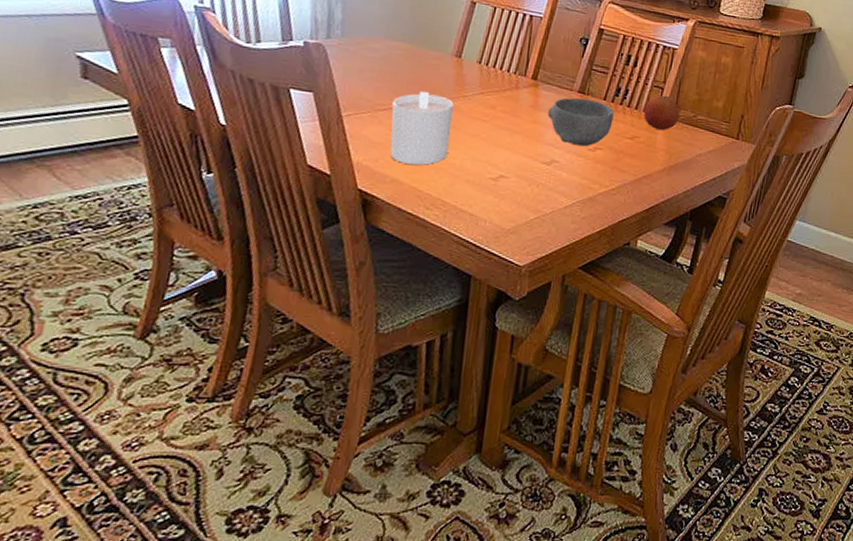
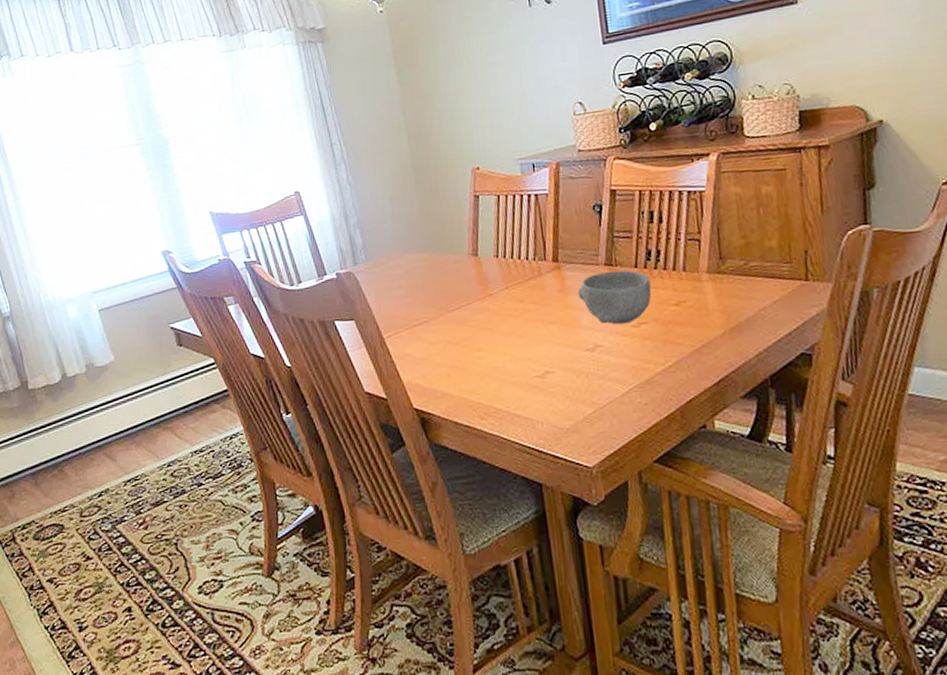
candle: present [390,91,454,166] -> none [425,297,489,376]
fruit: present [644,95,680,130] -> none [683,247,728,289]

